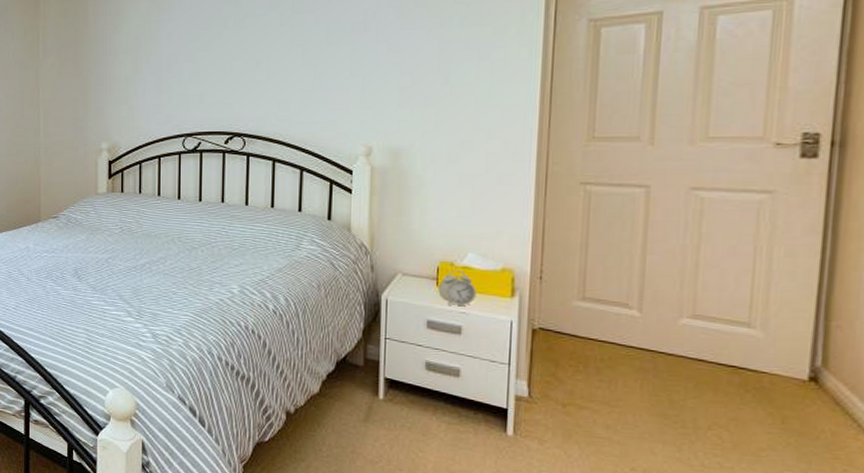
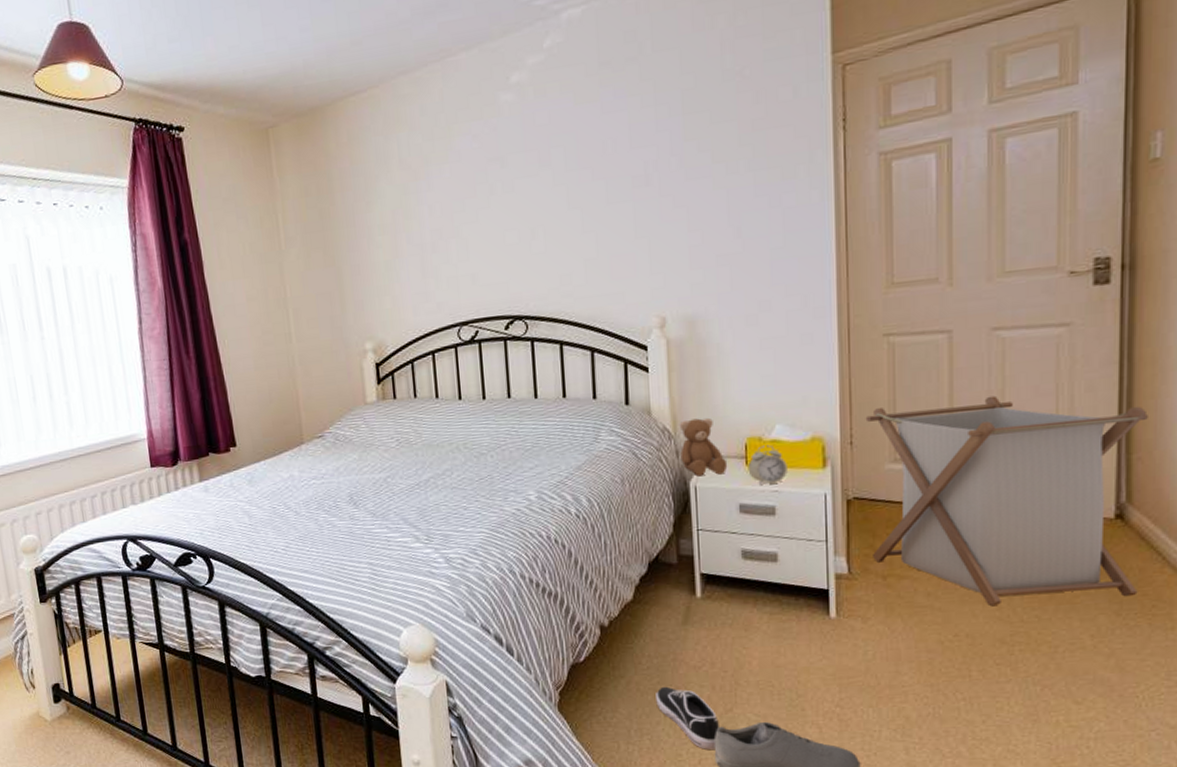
teddy bear: none [375,239,418,292] -> present [679,417,727,477]
laundry basket: none [554,249,851,458] -> present [865,395,1148,605]

